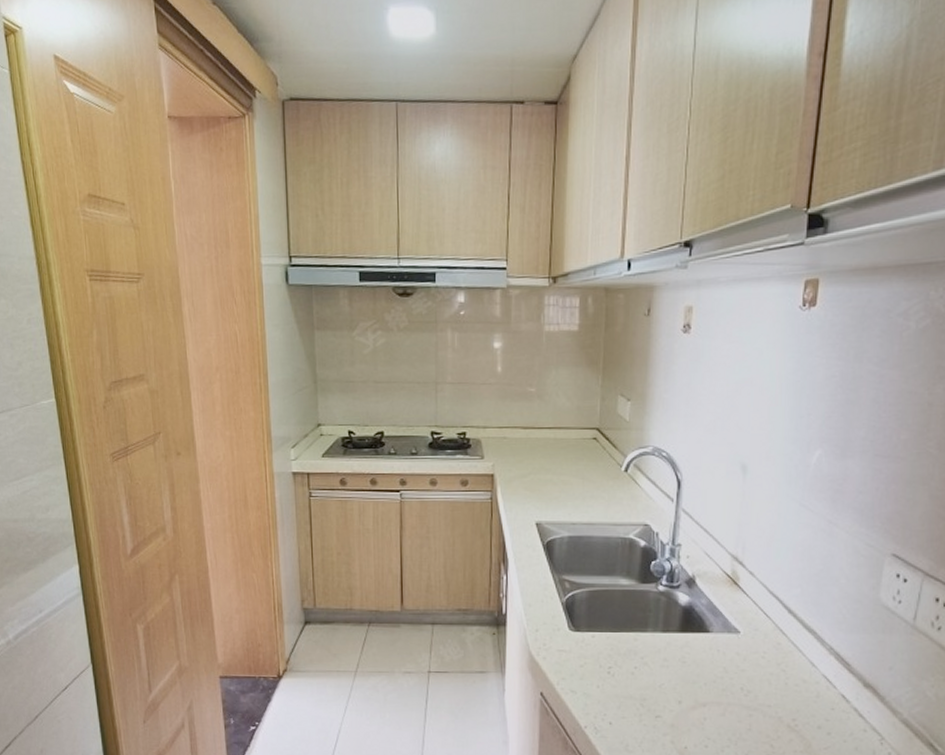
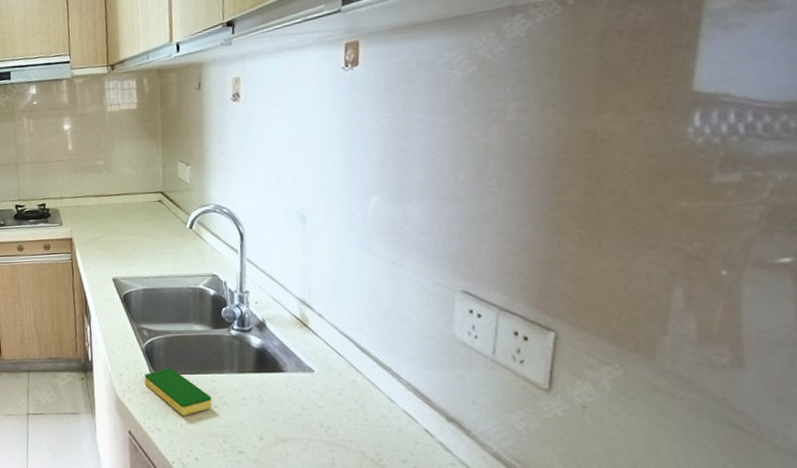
dish sponge: none [562,624,632,676] -> present [144,367,212,415]

